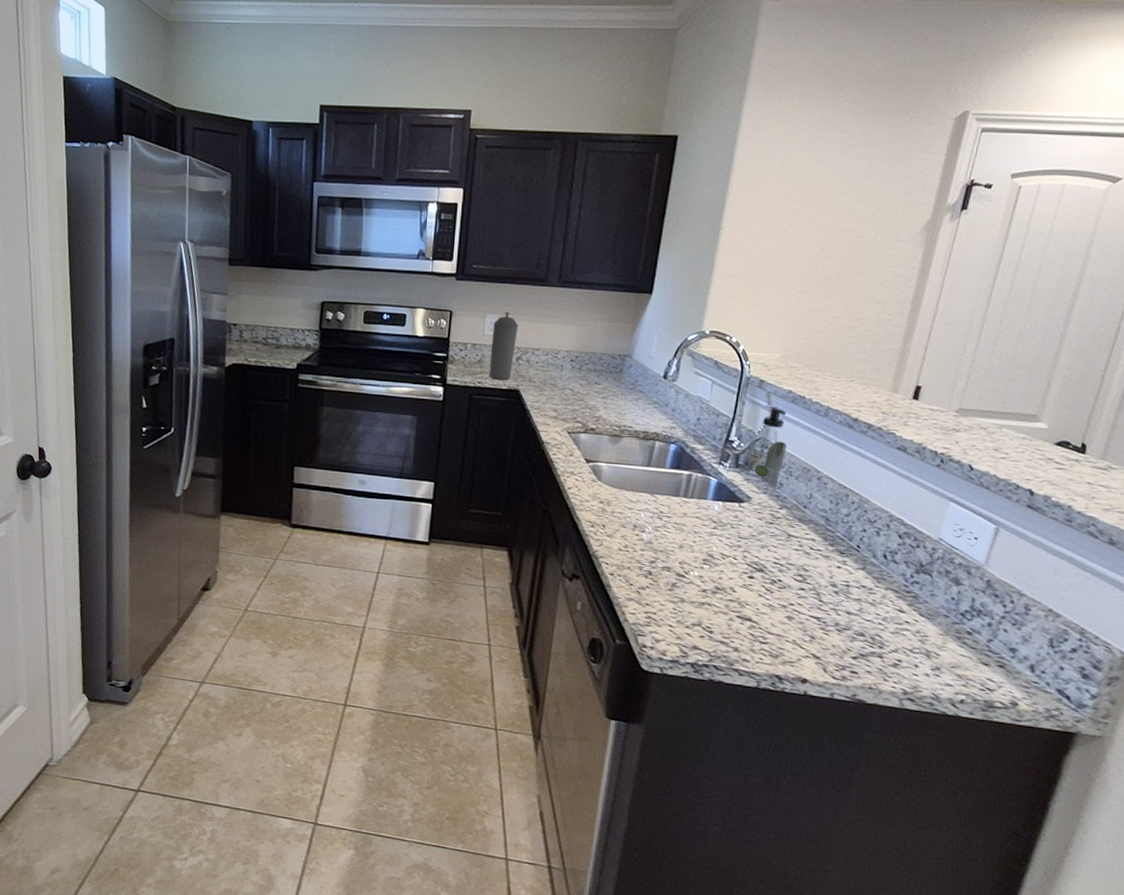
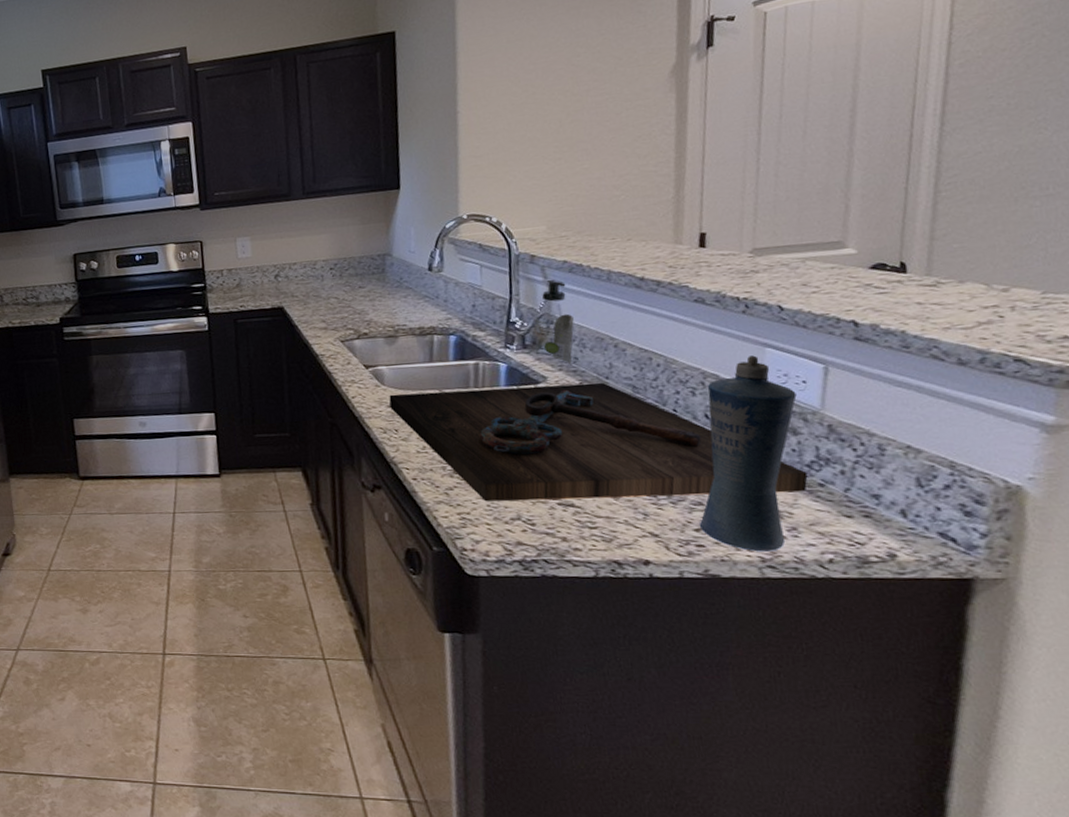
canister: present [489,311,518,380] -> none [245,232,273,301]
cutting board: none [602,491,960,637] -> present [389,382,808,502]
squeeze bottle: none [856,507,967,686] -> present [699,355,797,552]

